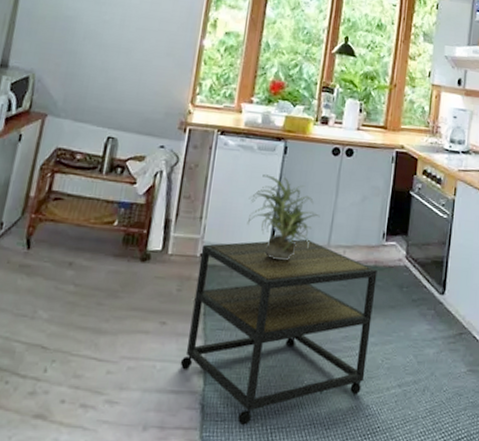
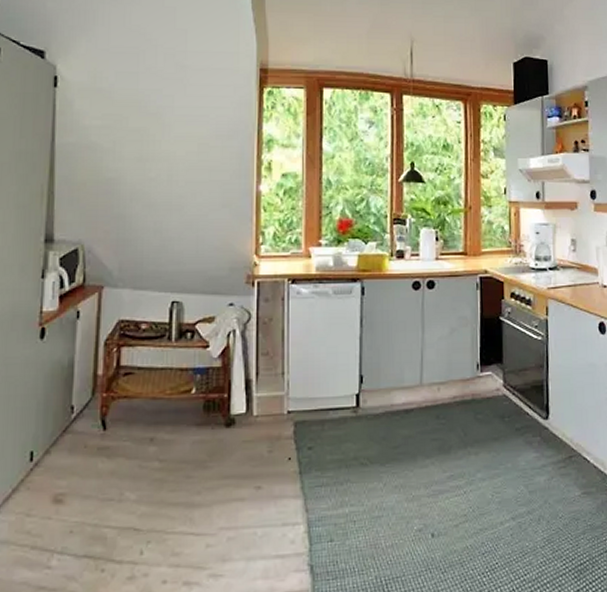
side table: present [180,239,377,425] -> none [281,381,476,580]
potted plant: present [247,174,320,261] -> none [330,319,408,407]

